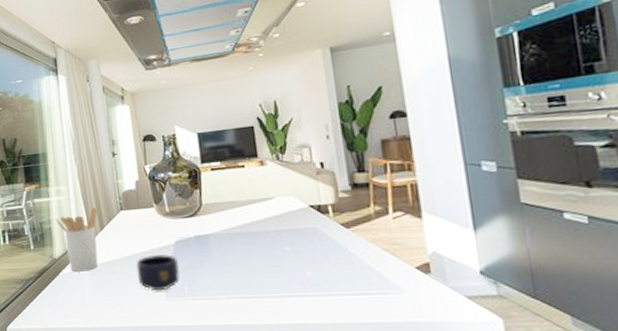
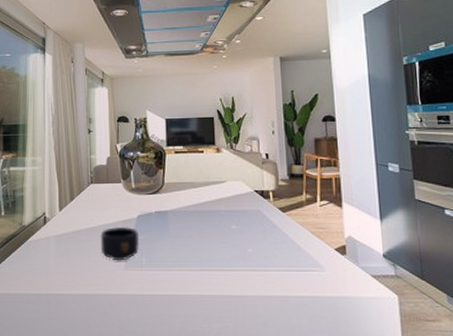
utensil holder: present [56,207,98,272] -> none [29,179,69,239]

